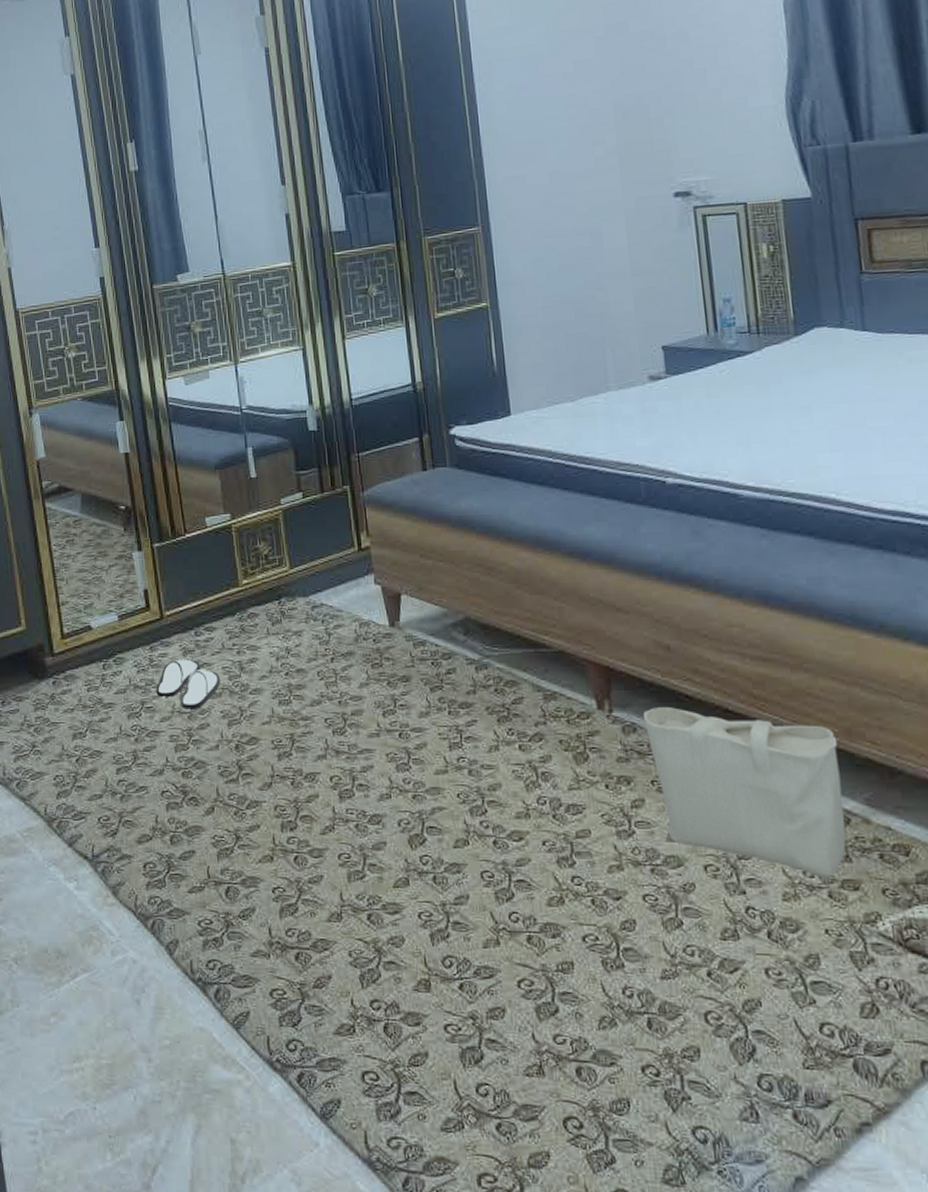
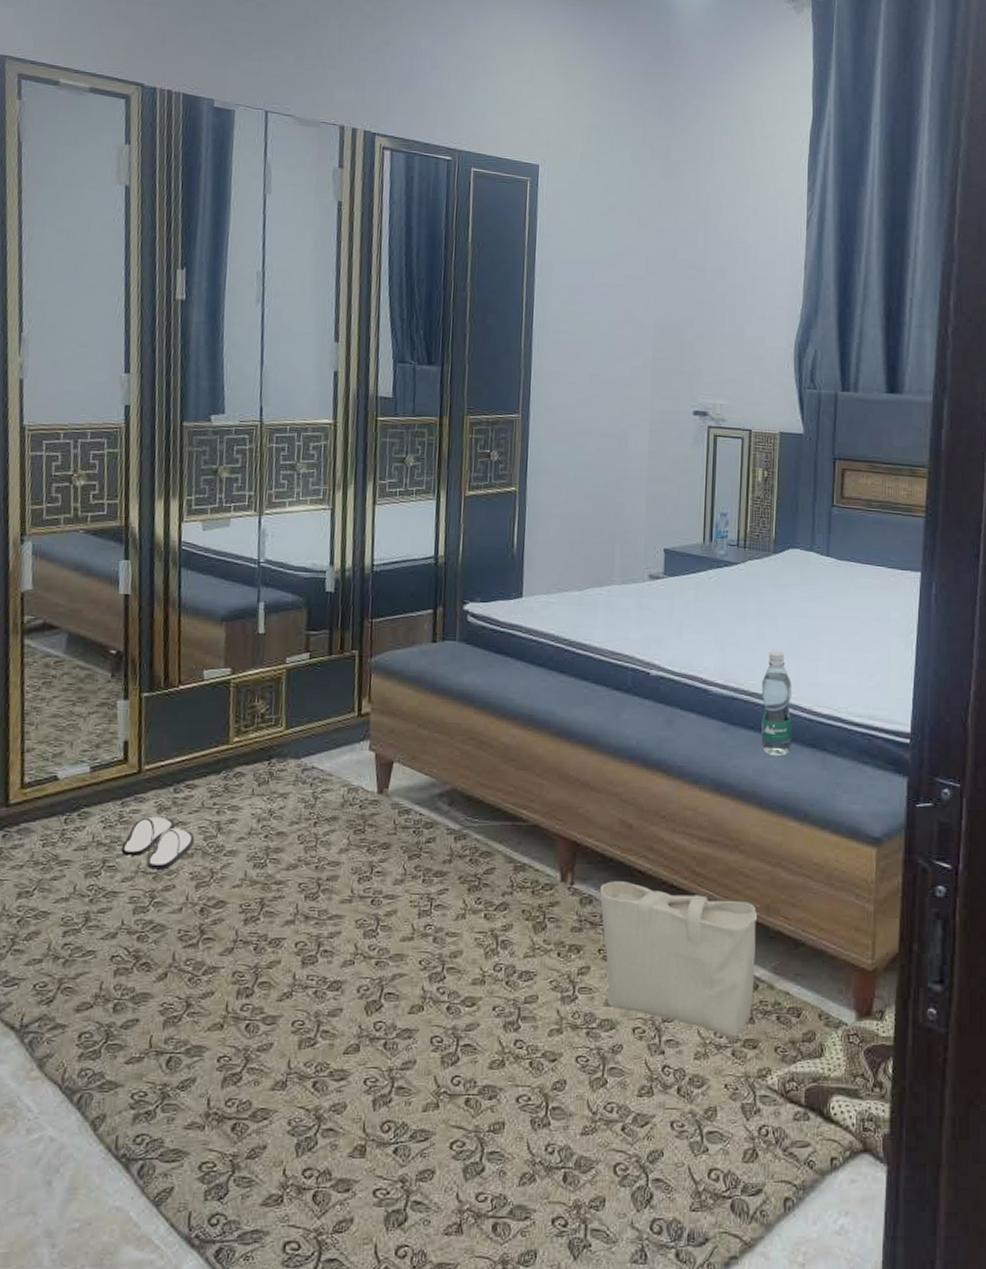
bottle: none [802,443,851,562] -> present [761,650,792,757]

